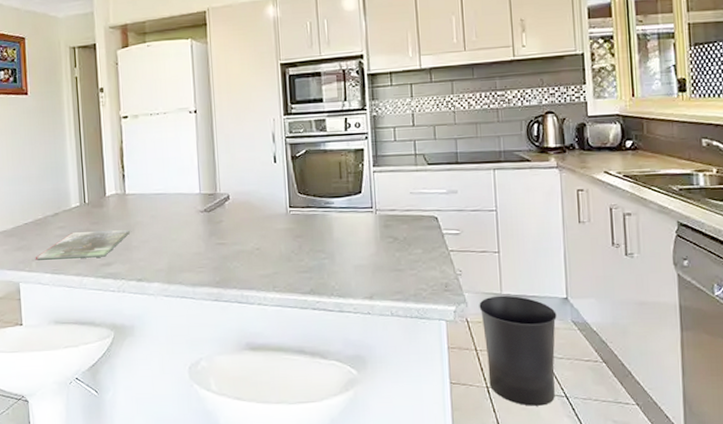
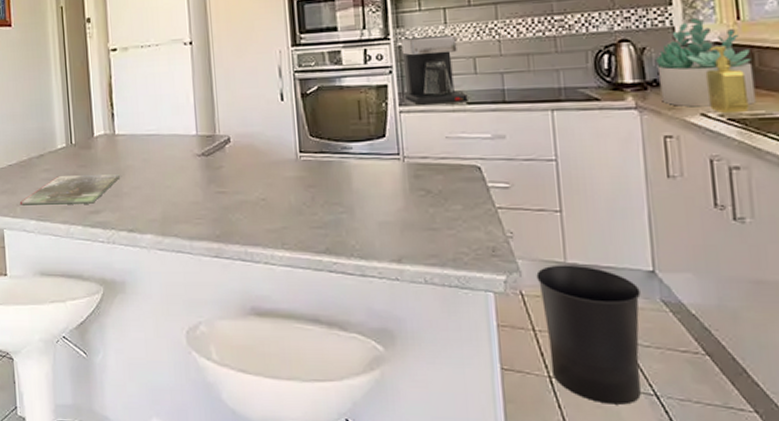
coffee maker: none [375,106,429,167] -> present [401,34,468,106]
succulent plant: none [573,94,644,167] -> present [656,17,757,107]
soap dispenser: none [608,117,639,172] -> present [705,46,750,114]

